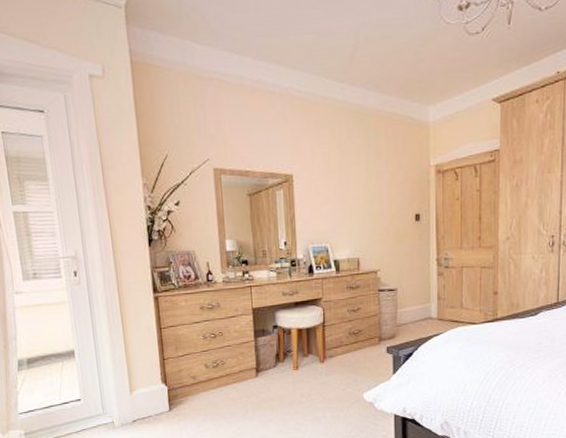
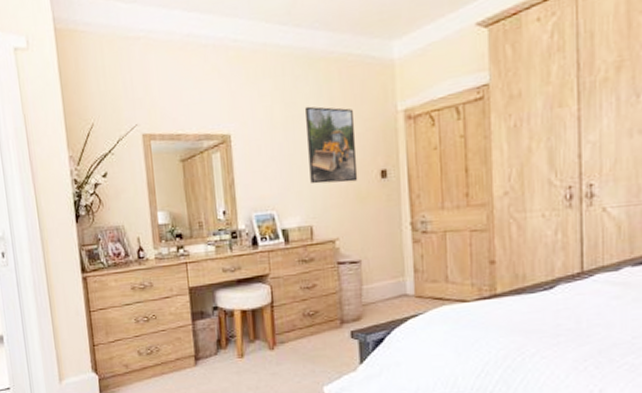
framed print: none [356,155,397,223] -> present [304,106,358,184]

